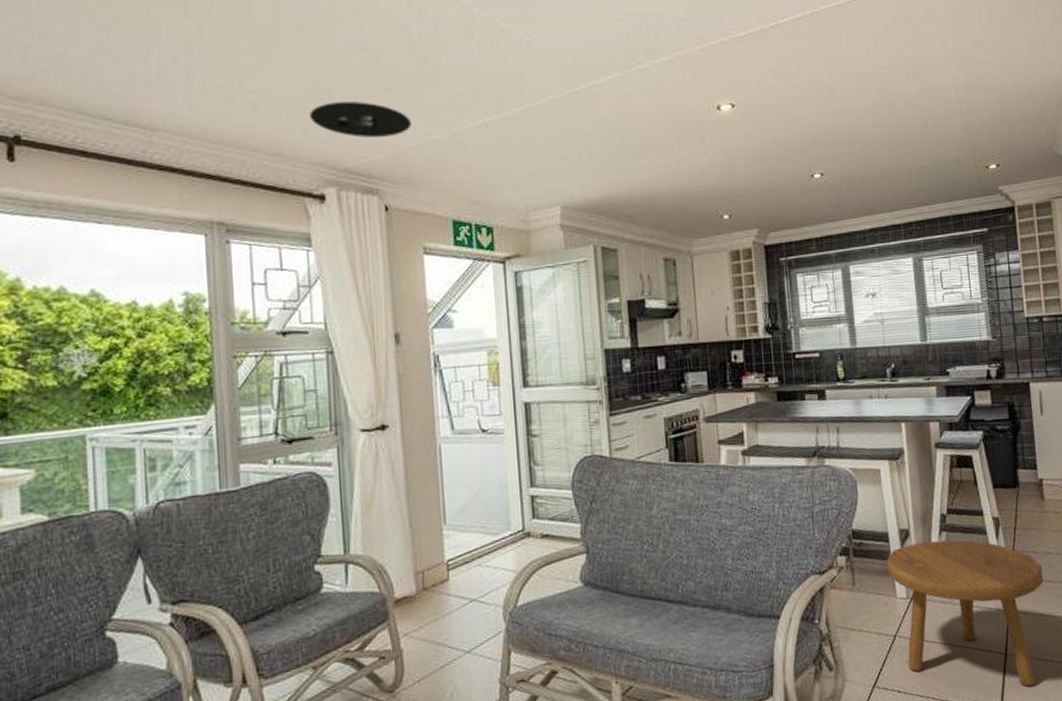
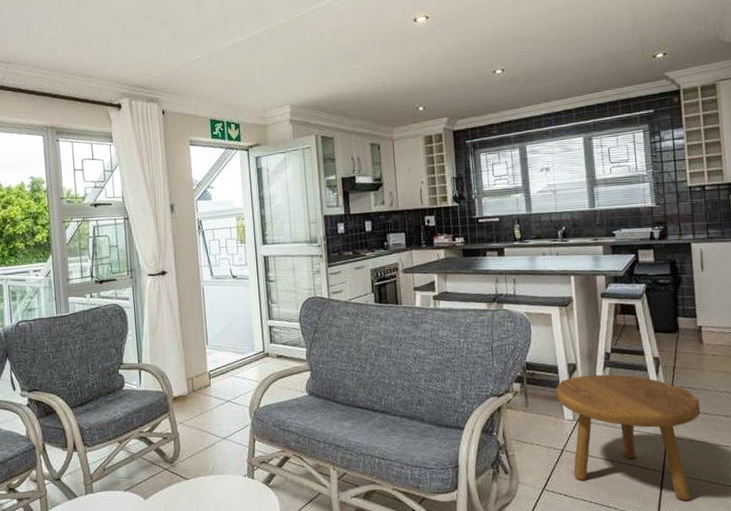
ceiling light: present [310,102,412,138] -> none [110,33,180,61]

